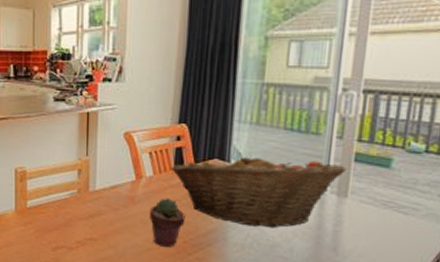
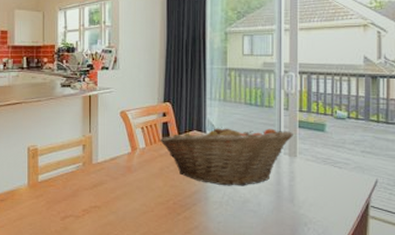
potted succulent: present [150,198,185,247] -> none [144,166,173,209]

